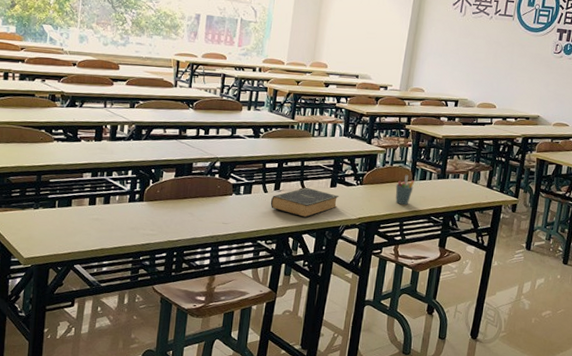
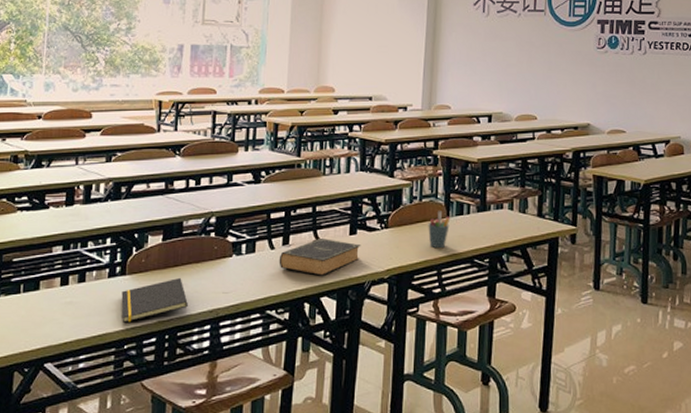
notepad: none [139,208,194,239] -> present [121,278,188,323]

